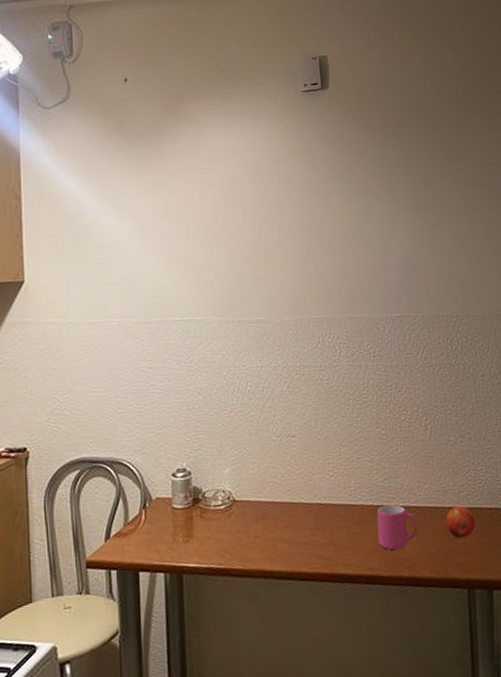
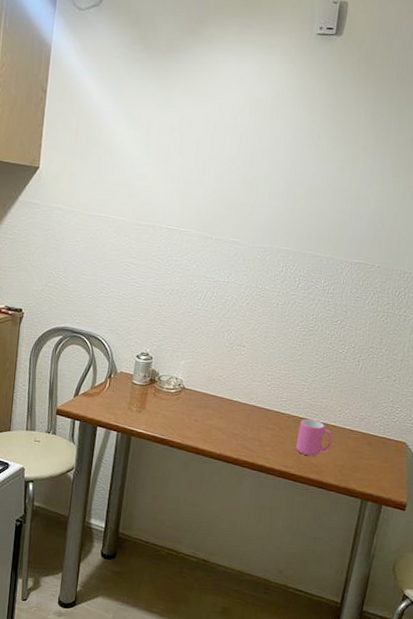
apple: present [446,505,476,538] -> none [356,433,382,460]

